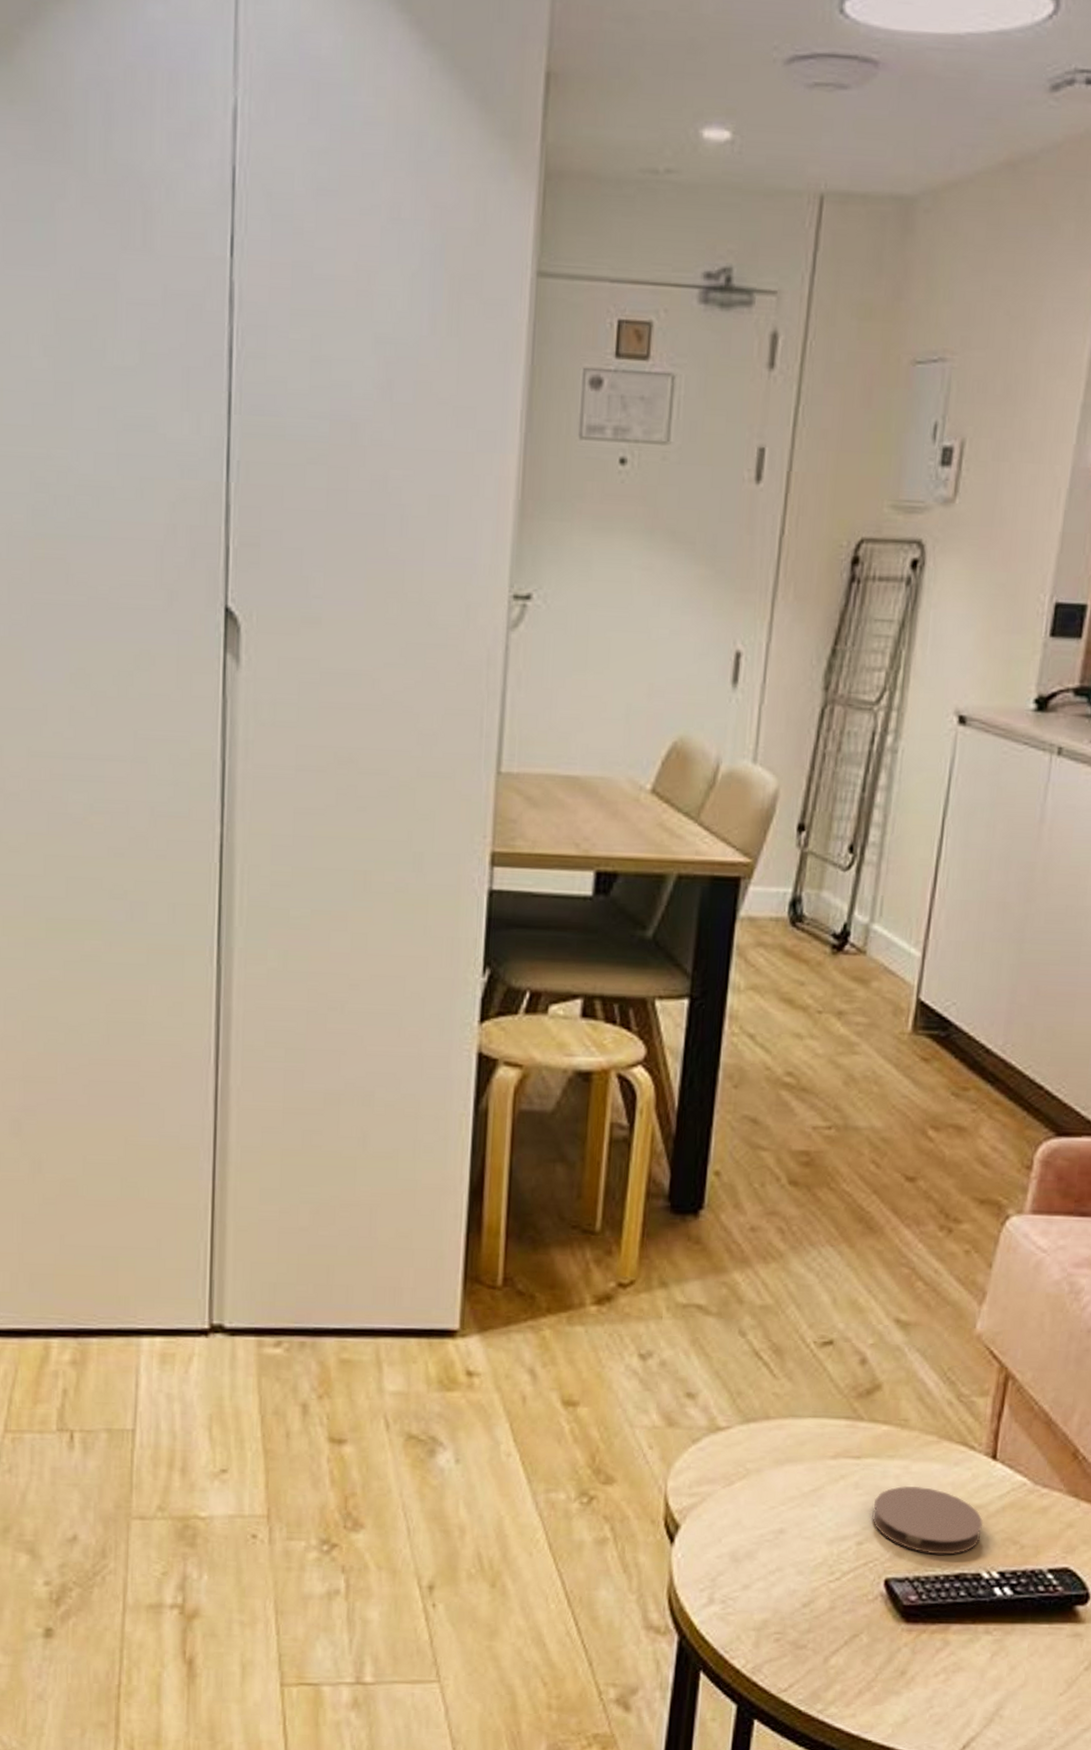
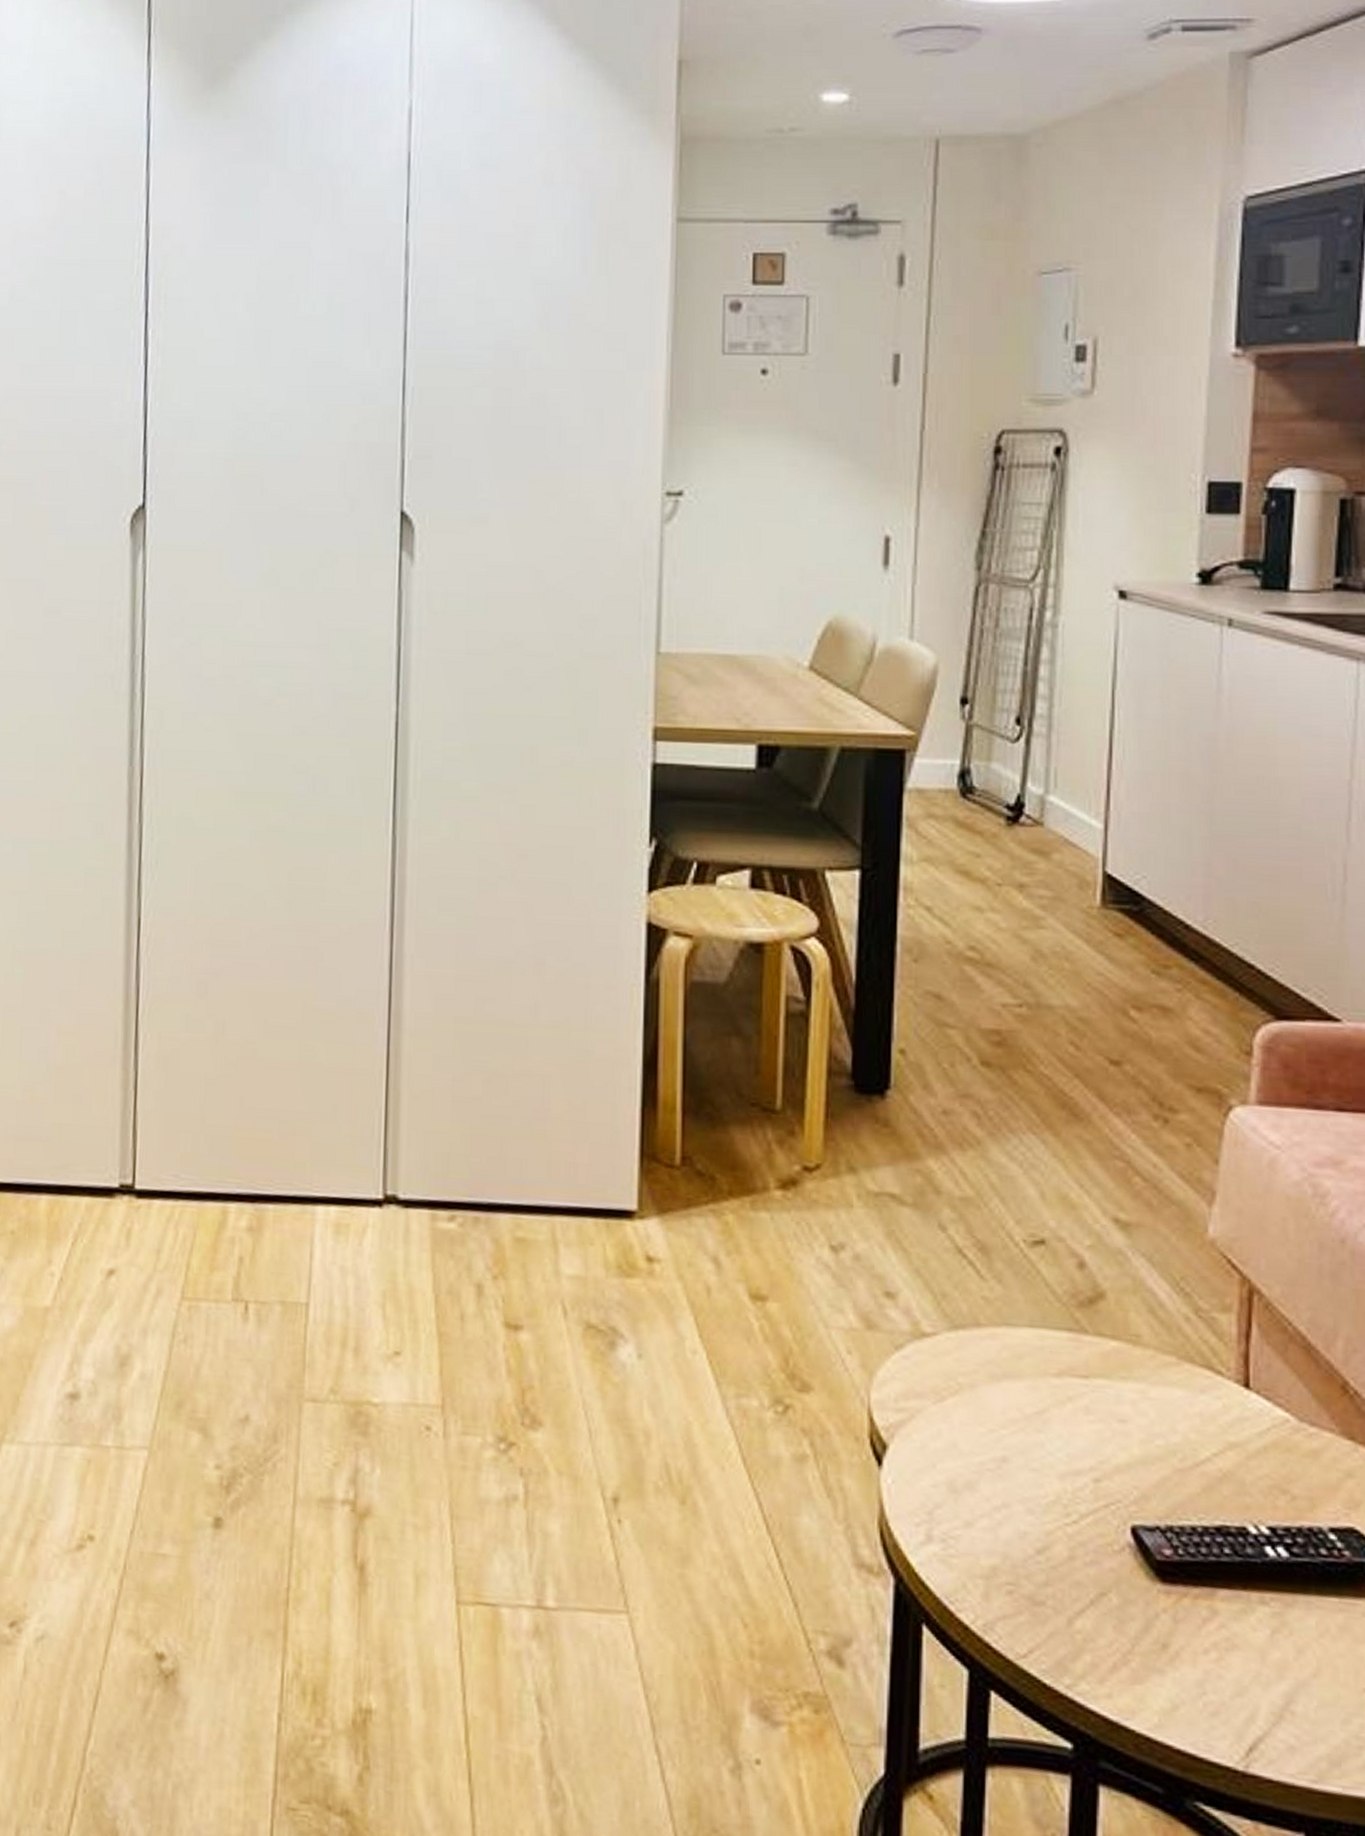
coaster: present [871,1486,984,1555] -> none [1107,1414,1243,1502]

